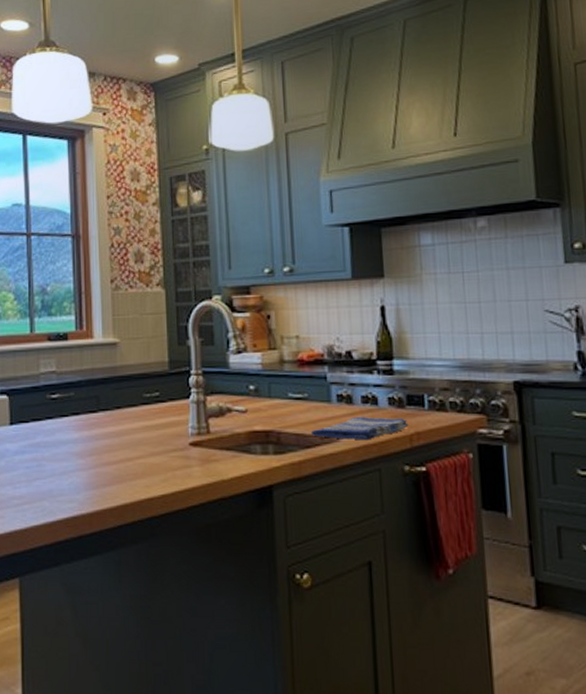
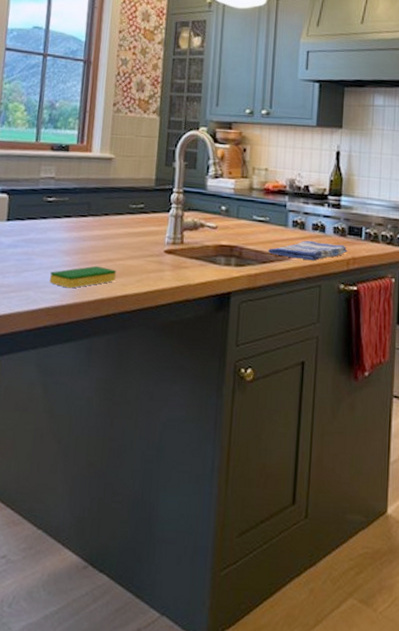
dish sponge: none [65,467,138,495] -> present [49,265,117,289]

